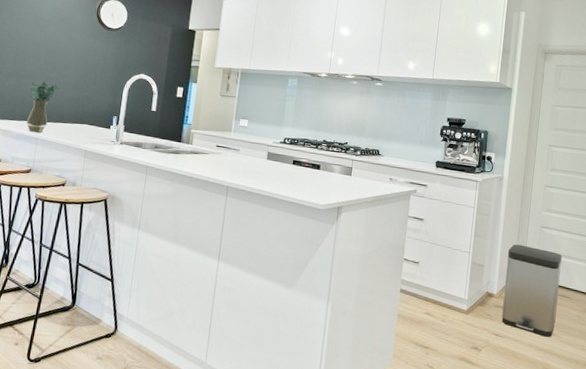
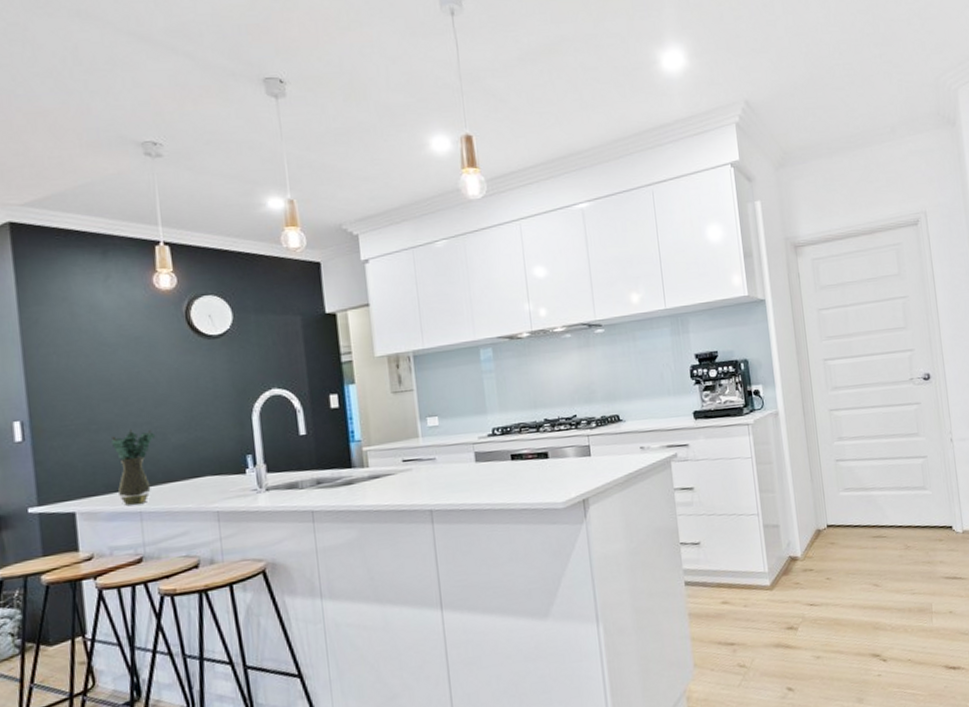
pedal bin: present [501,244,562,337] -> none [804,487,877,591]

